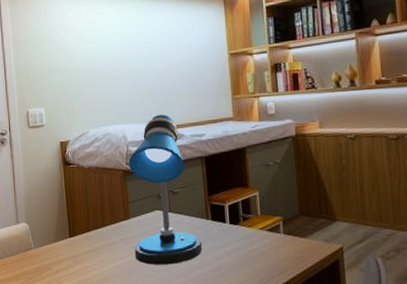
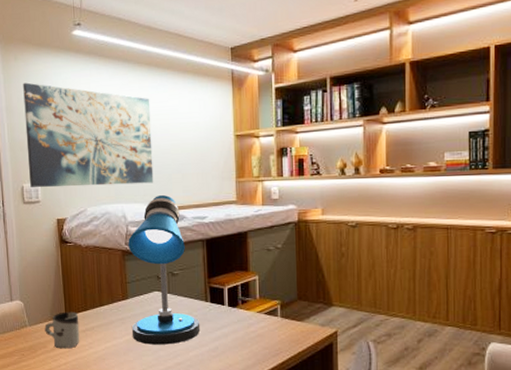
wall art: none [28,14,152,112] -> present [23,82,154,187]
cup: none [49,233,84,271] -> present [44,311,80,349]

